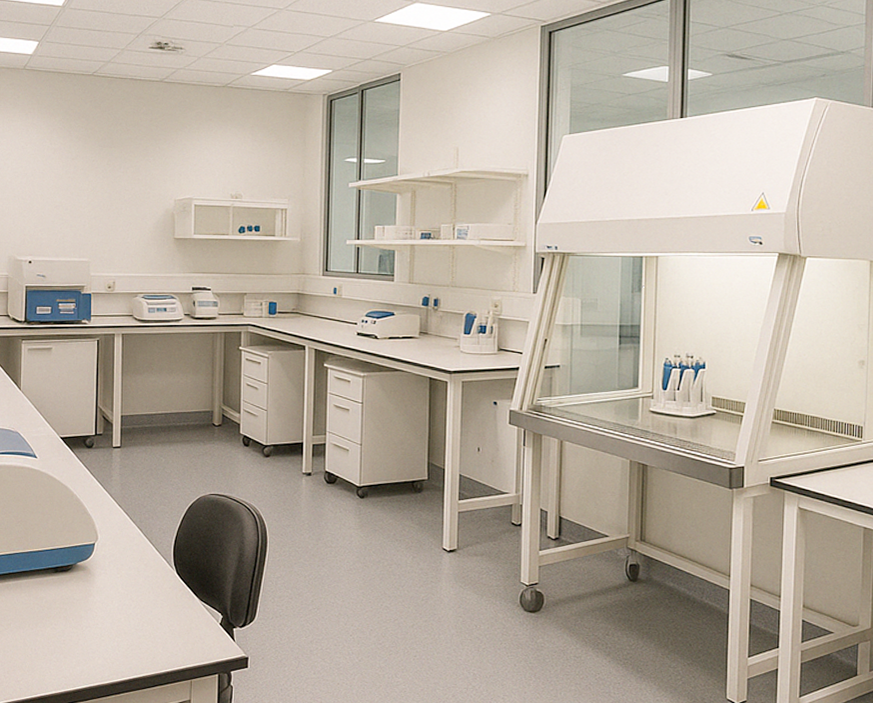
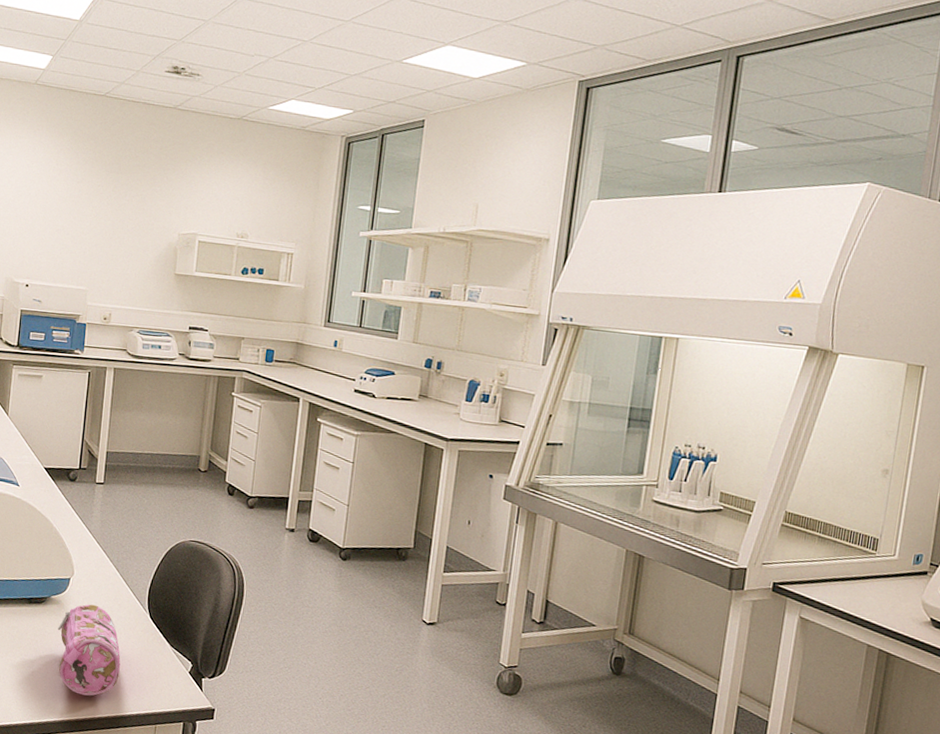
pencil case: none [86,567,151,658] -> present [57,604,121,696]

